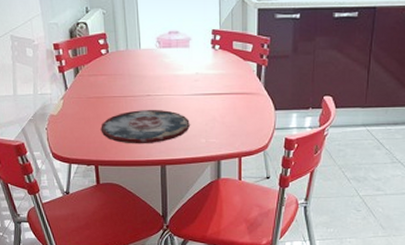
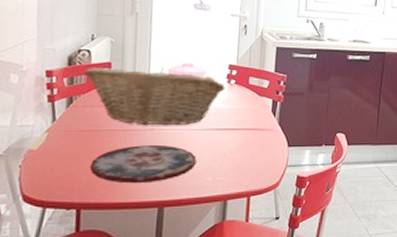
fruit basket: none [84,36,211,92] -> present [84,67,225,126]

